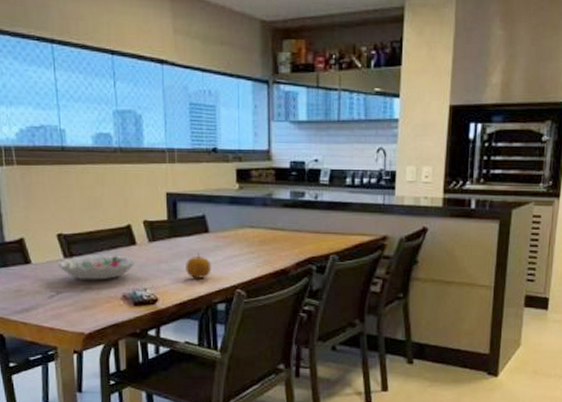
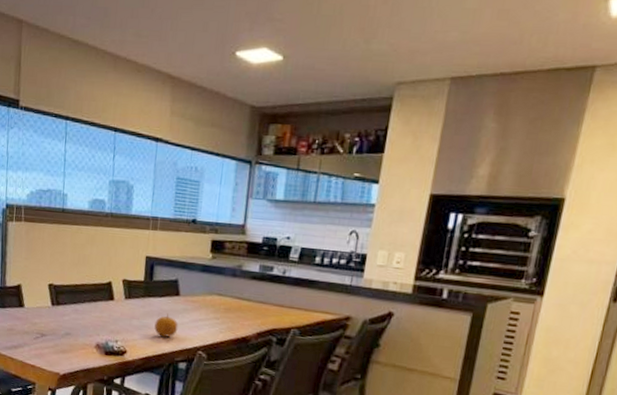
decorative bowl: present [58,254,135,280] -> none [46,305,111,329]

